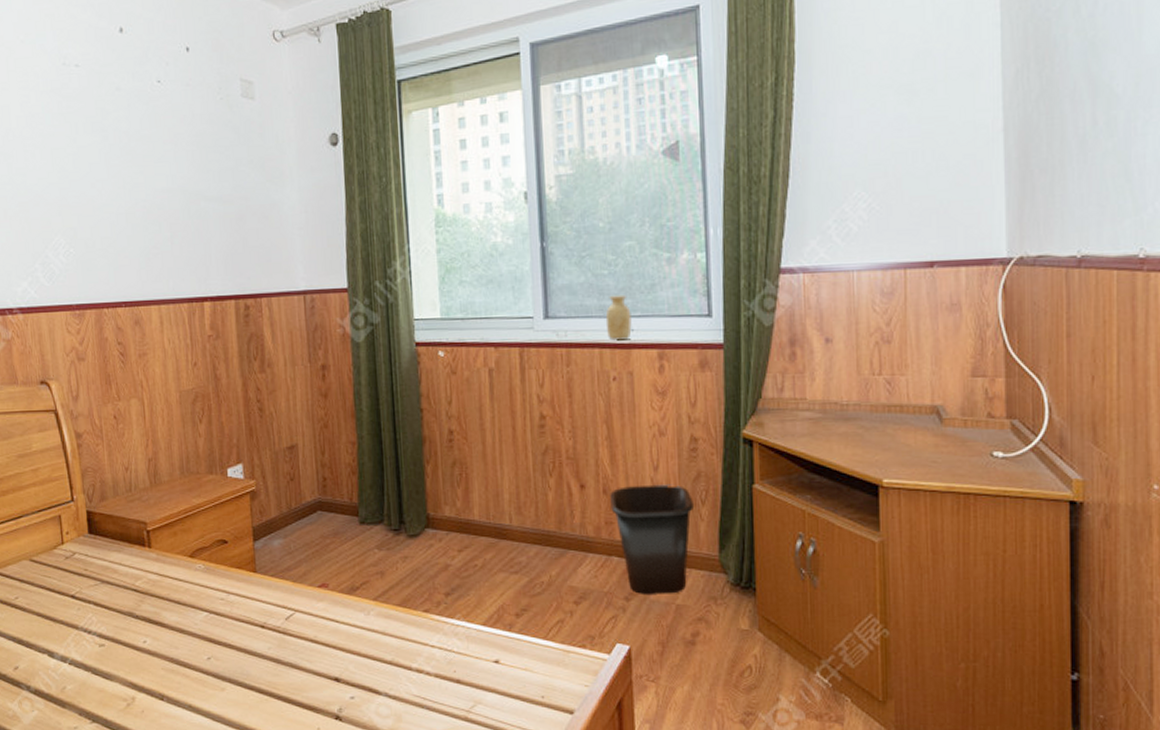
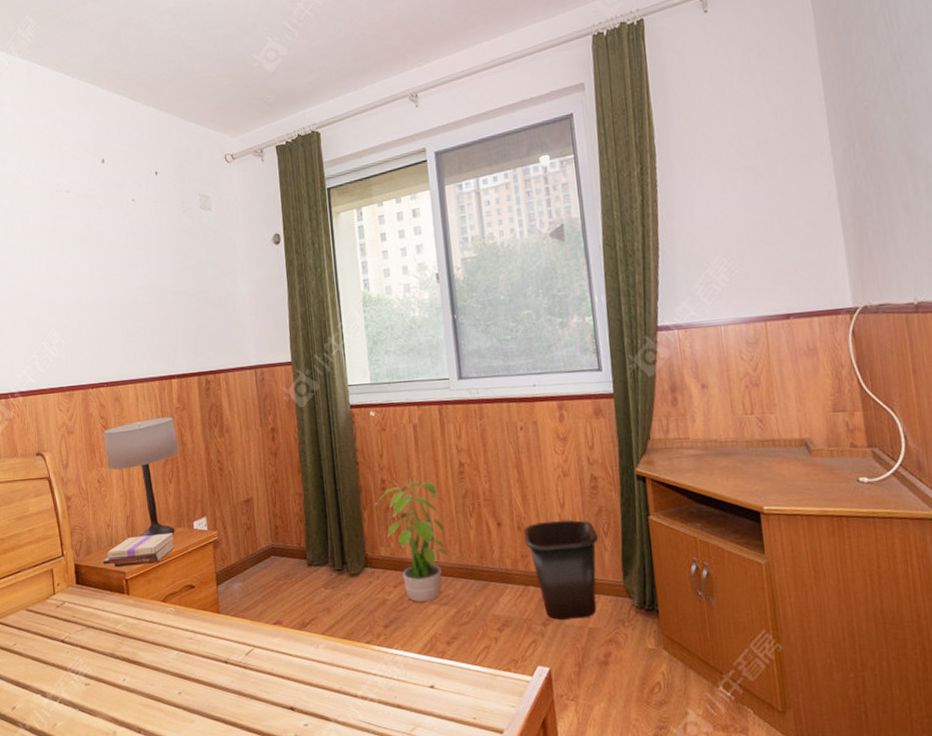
books: none [120,480,204,516] -> present [102,533,174,567]
table lamp: none [121,345,212,483] -> present [103,416,179,537]
potted plant: none [439,430,525,570] -> present [374,479,450,603]
vase: present [605,294,632,341] -> none [510,355,534,396]

